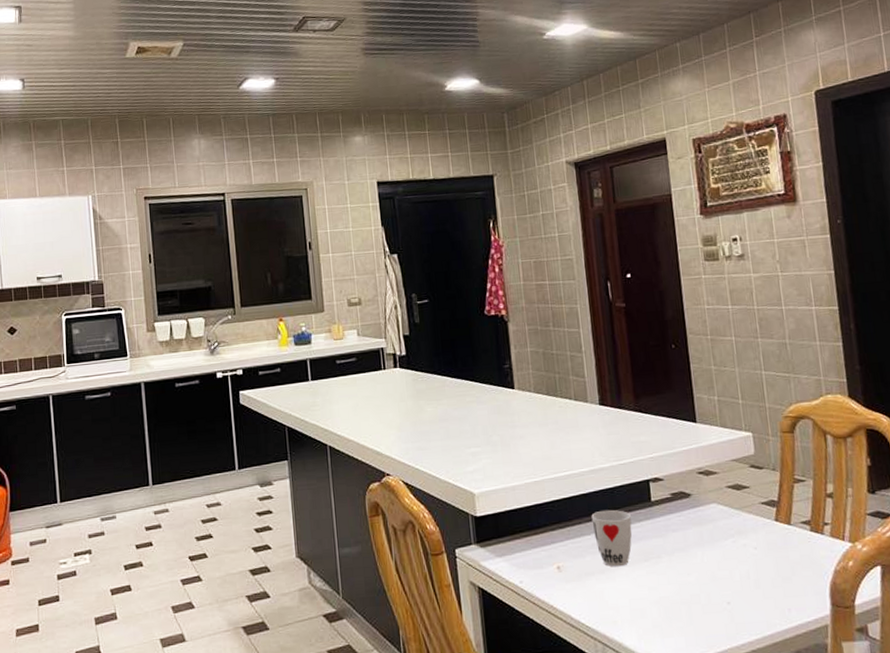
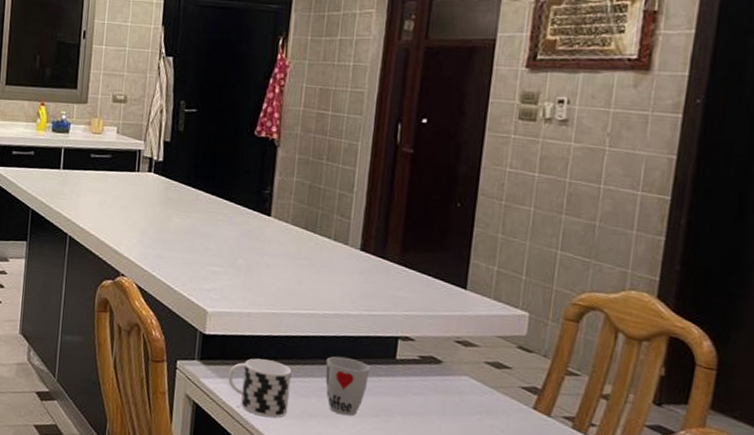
cup: none [505,528,567,587] -> present [227,358,292,418]

